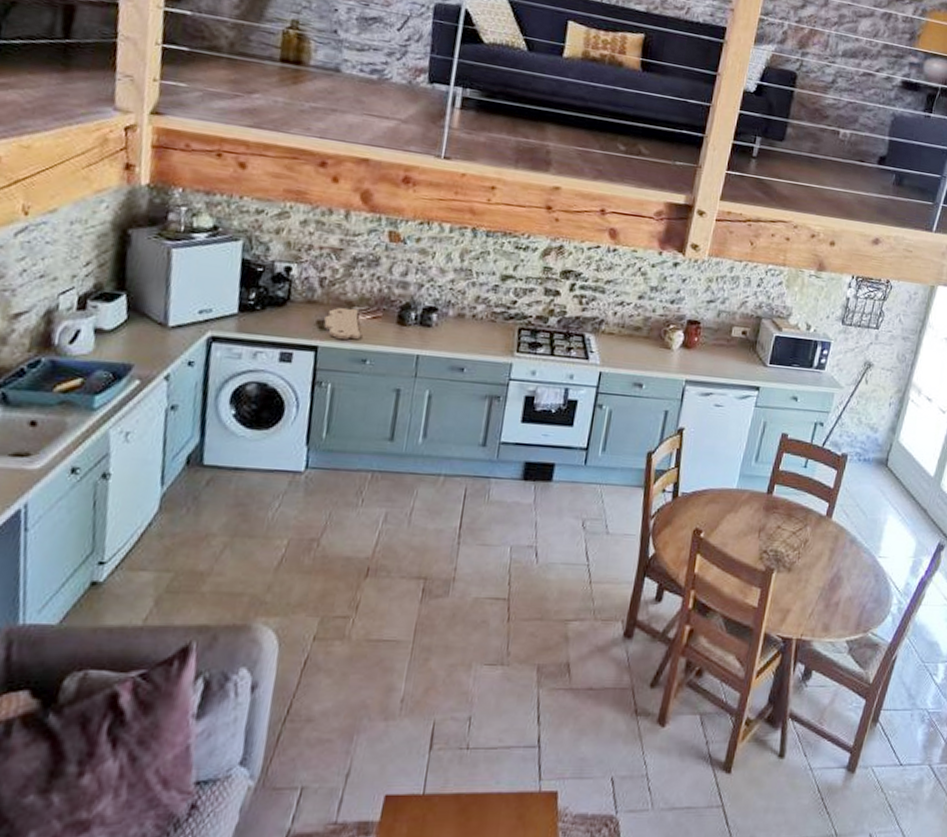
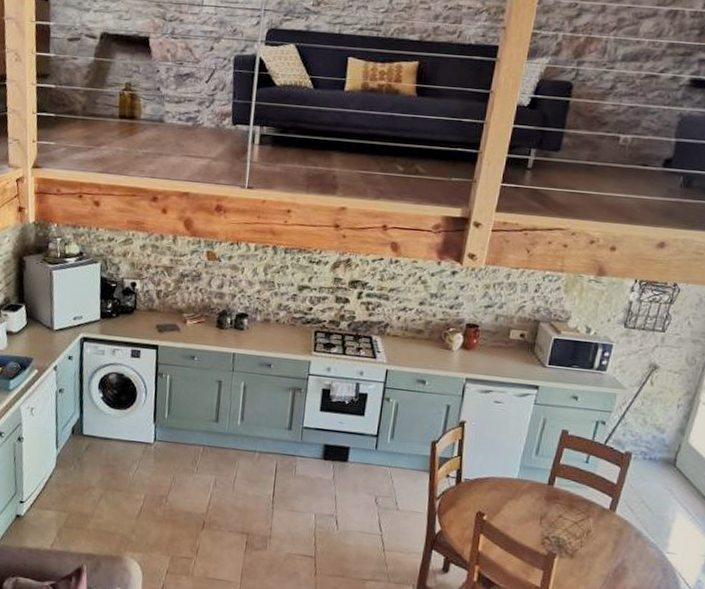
cutting board: present [323,307,361,339] -> none [161,314,190,340]

